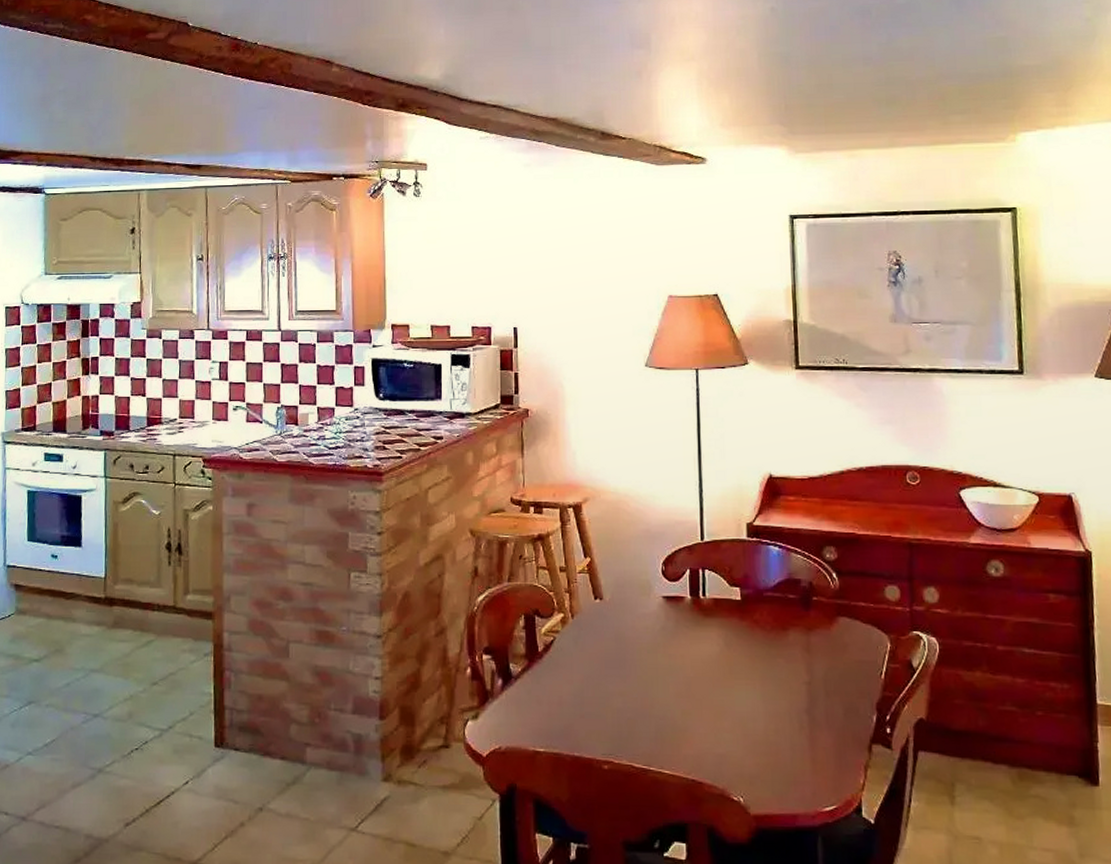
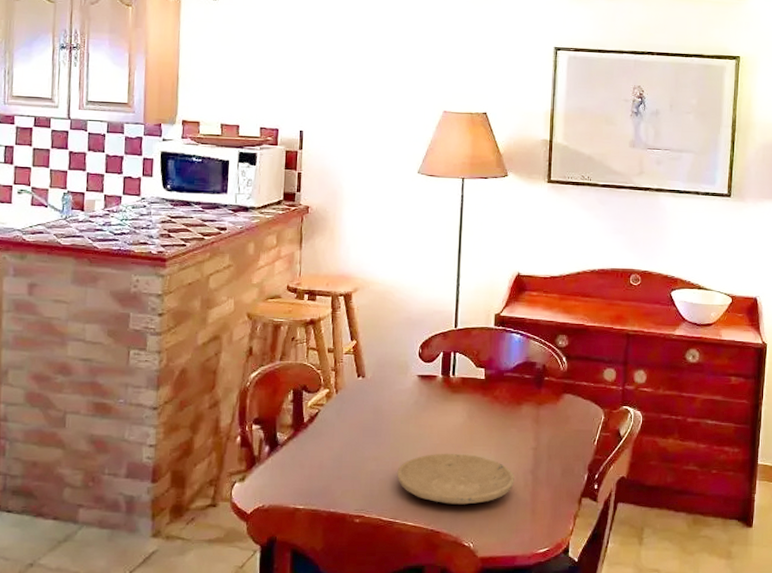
plate: none [647,688,787,750] -> present [397,453,514,505]

